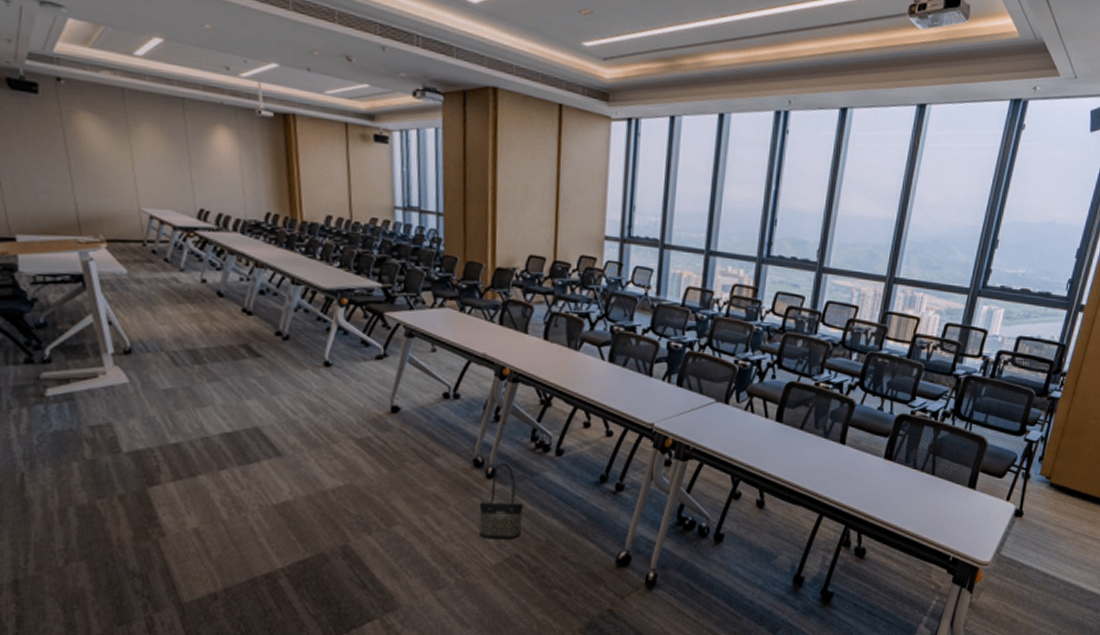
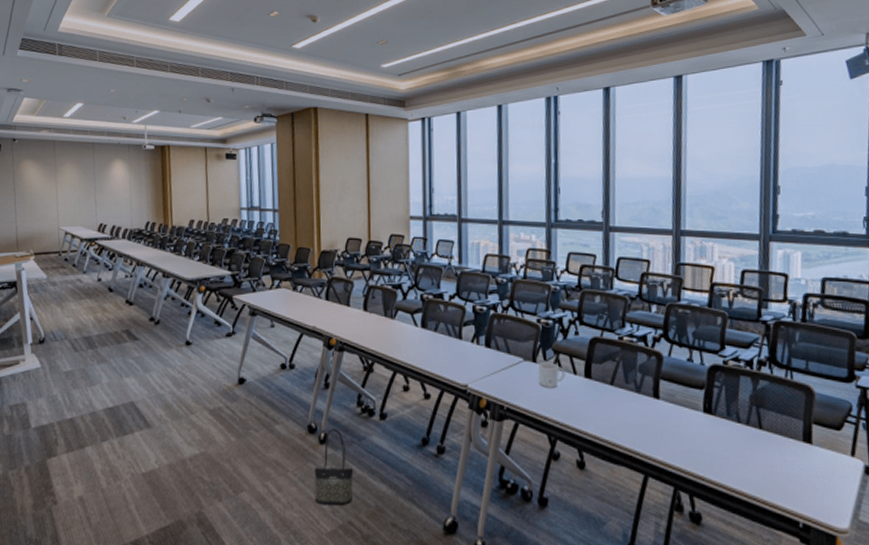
mug: none [728,404,756,430] -> present [538,362,565,388]

